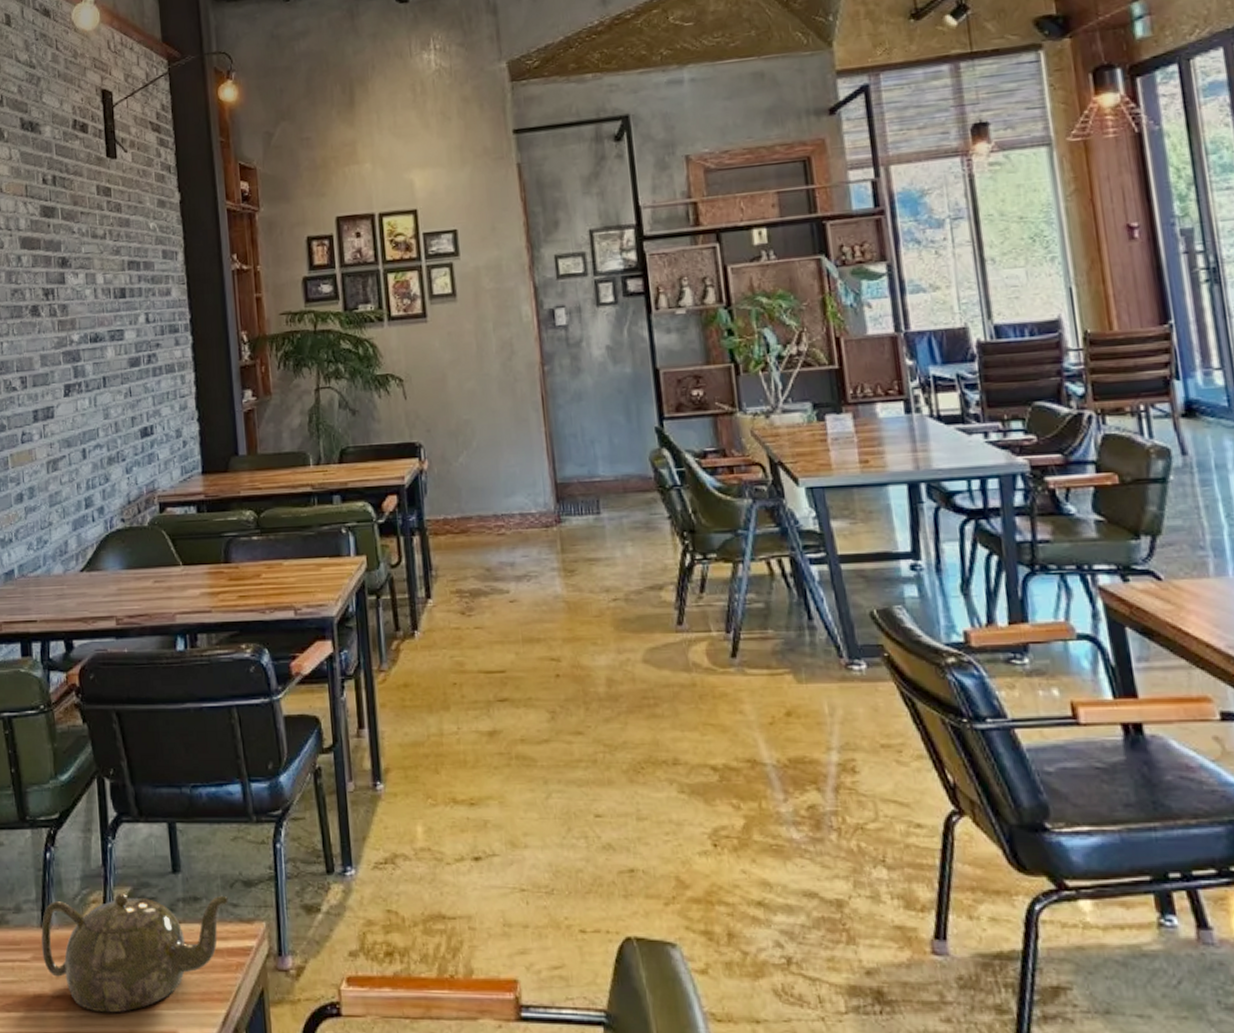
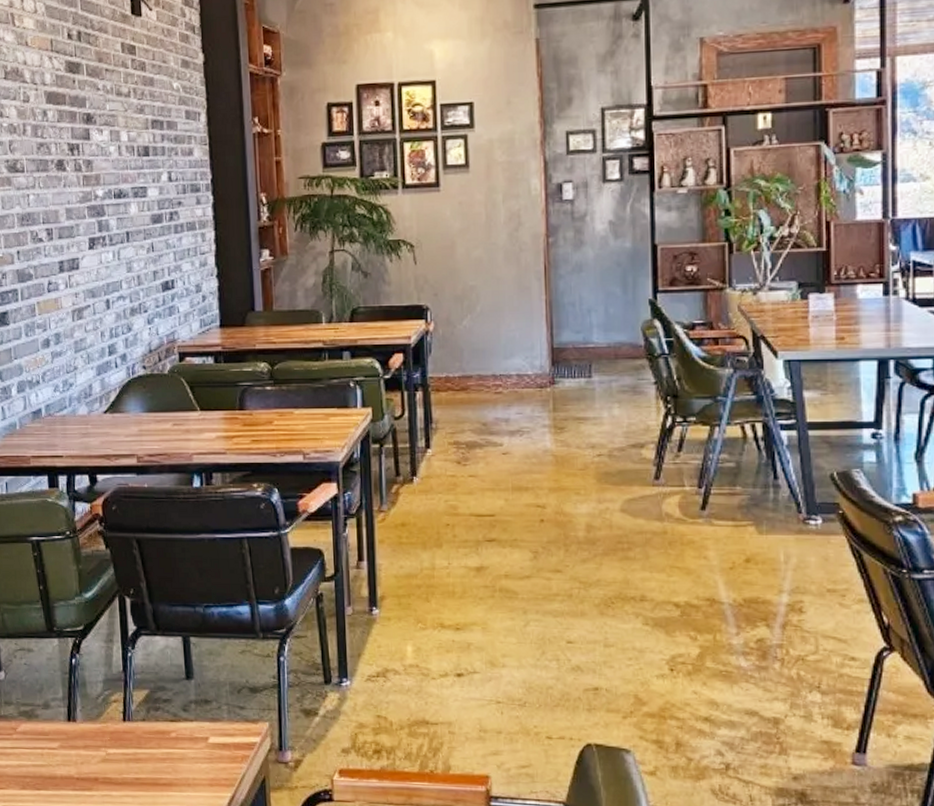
teapot: present [41,892,228,1013] -> none [67,694,236,794]

